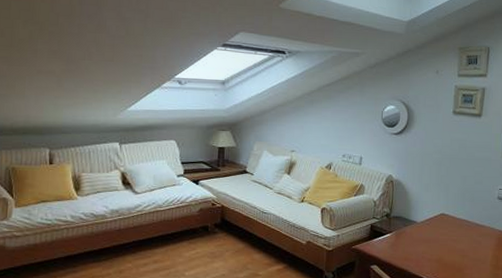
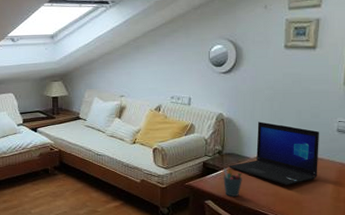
pen holder: none [390,231,408,262] -> present [223,167,242,196]
laptop: none [396,185,481,251] -> present [229,122,319,185]

